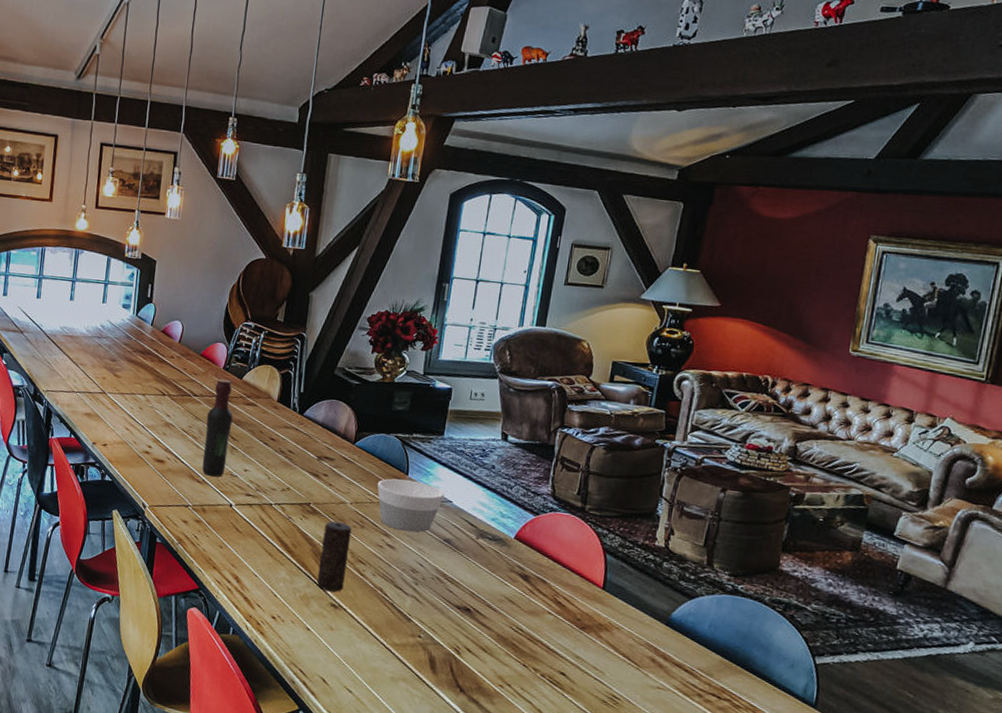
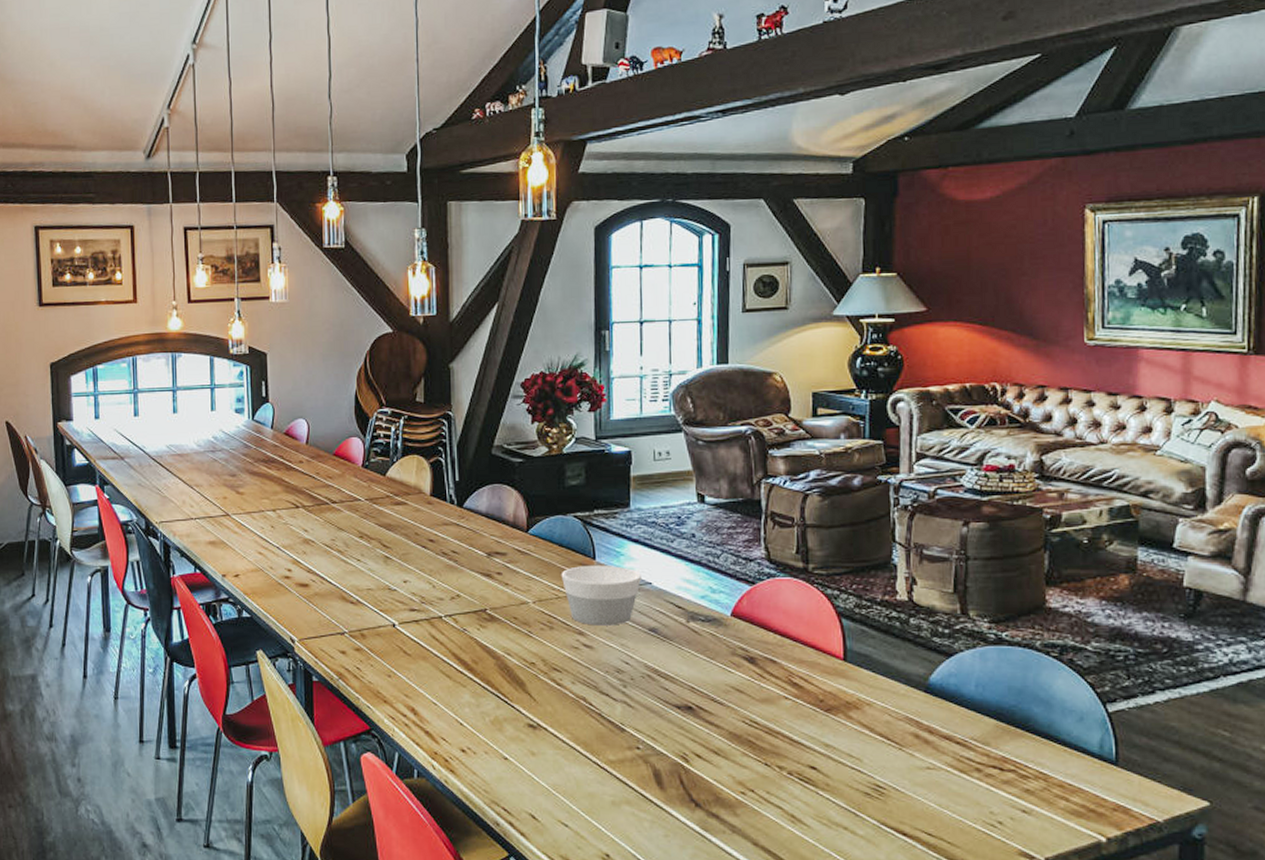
wine bottle: present [202,379,233,477] -> none [350,478,382,594]
candle: present [316,521,352,592] -> none [507,626,540,709]

